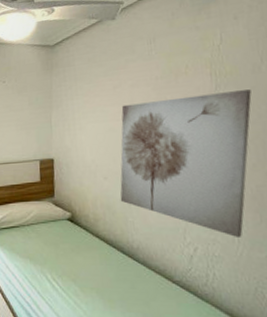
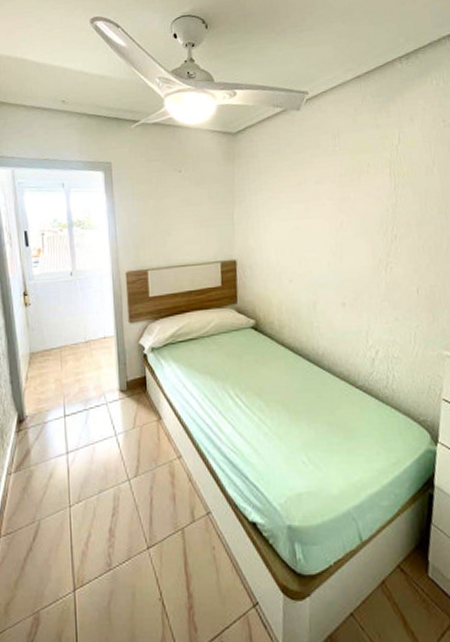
wall art: present [120,89,252,239] -> none [305,191,426,339]

